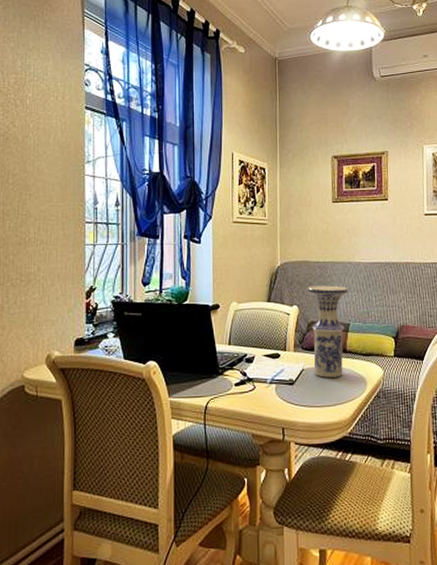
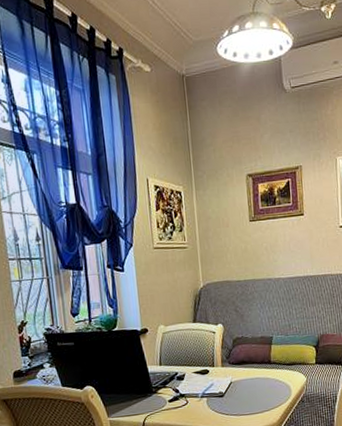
vase: present [307,285,348,378] -> none [230,302,270,388]

